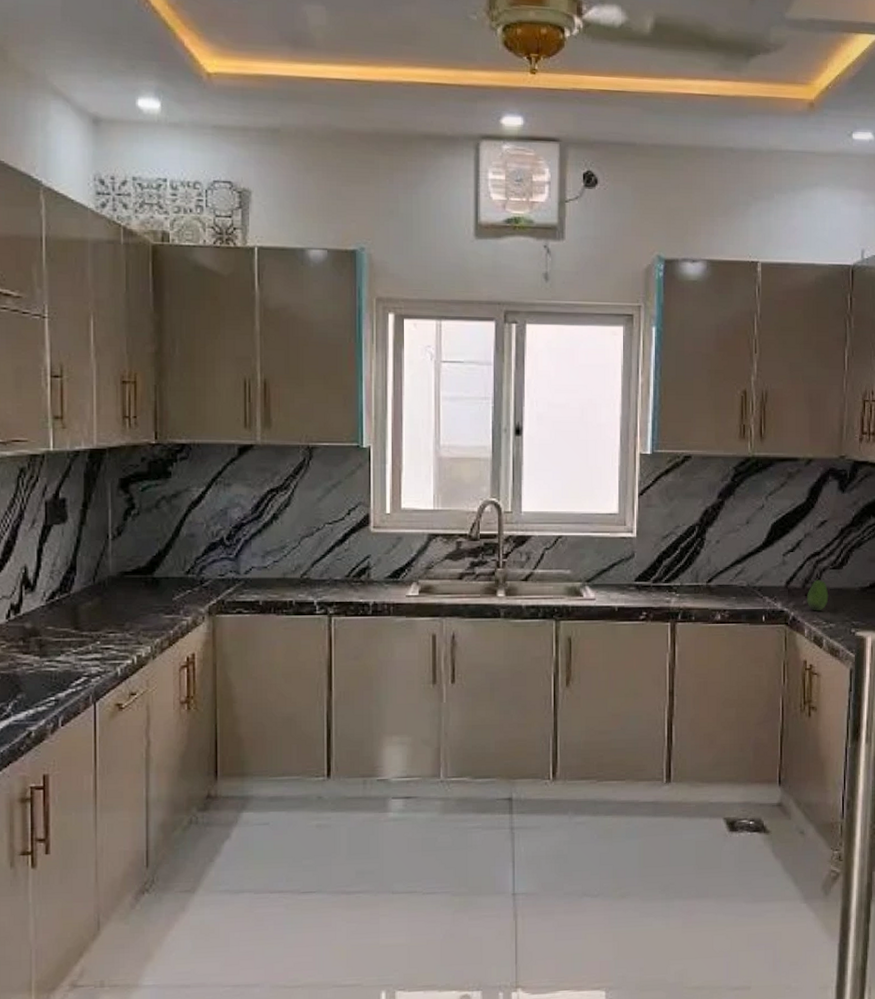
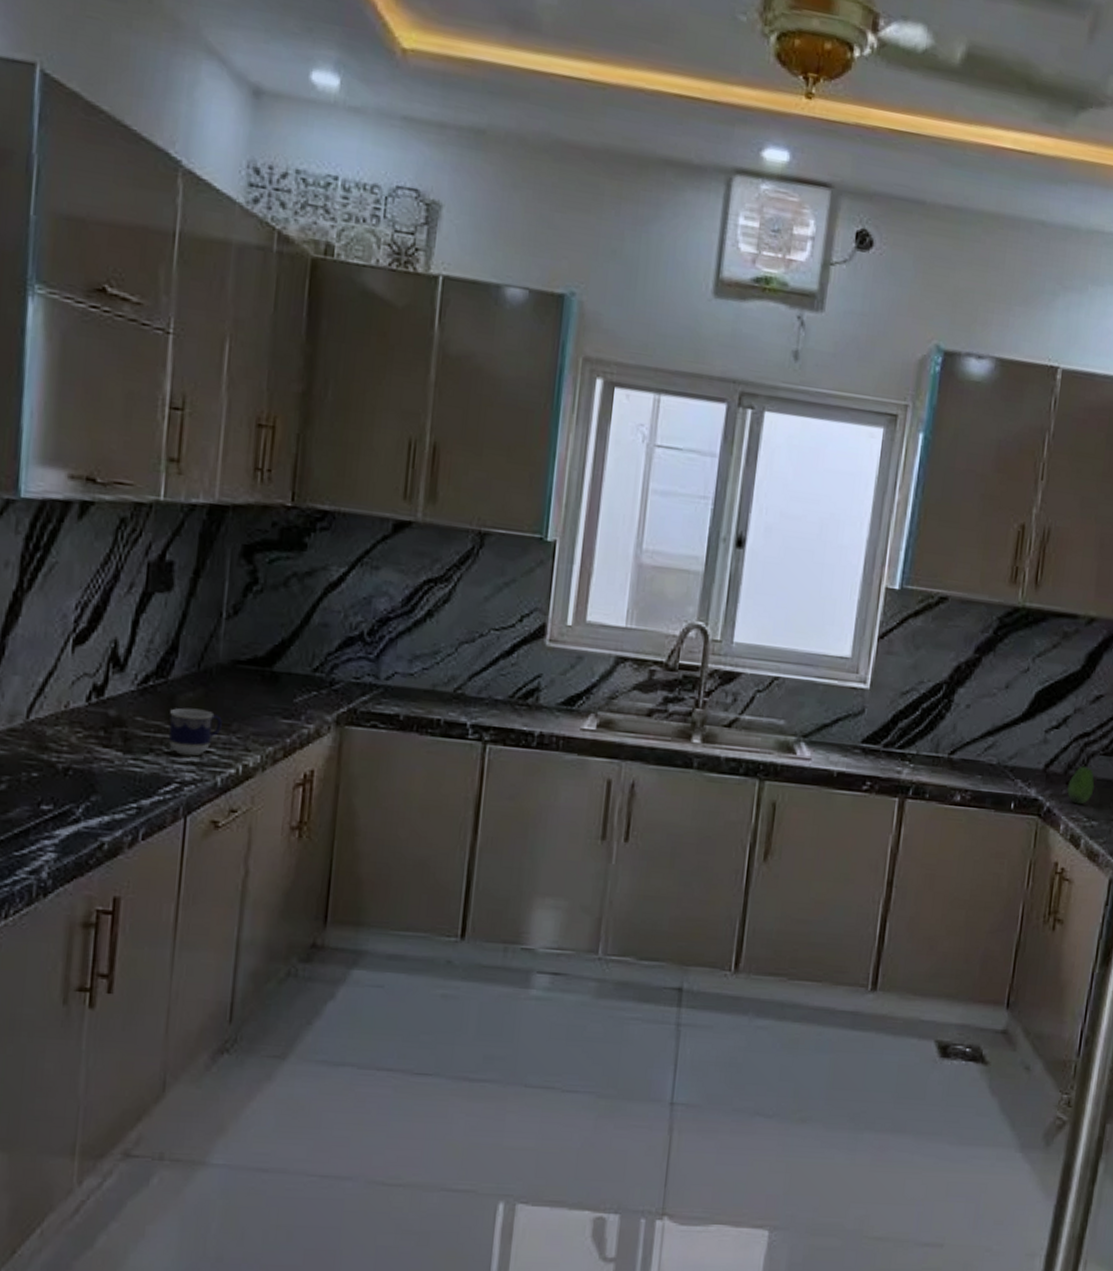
cup: none [74,614,117,654] -> present [169,707,222,757]

